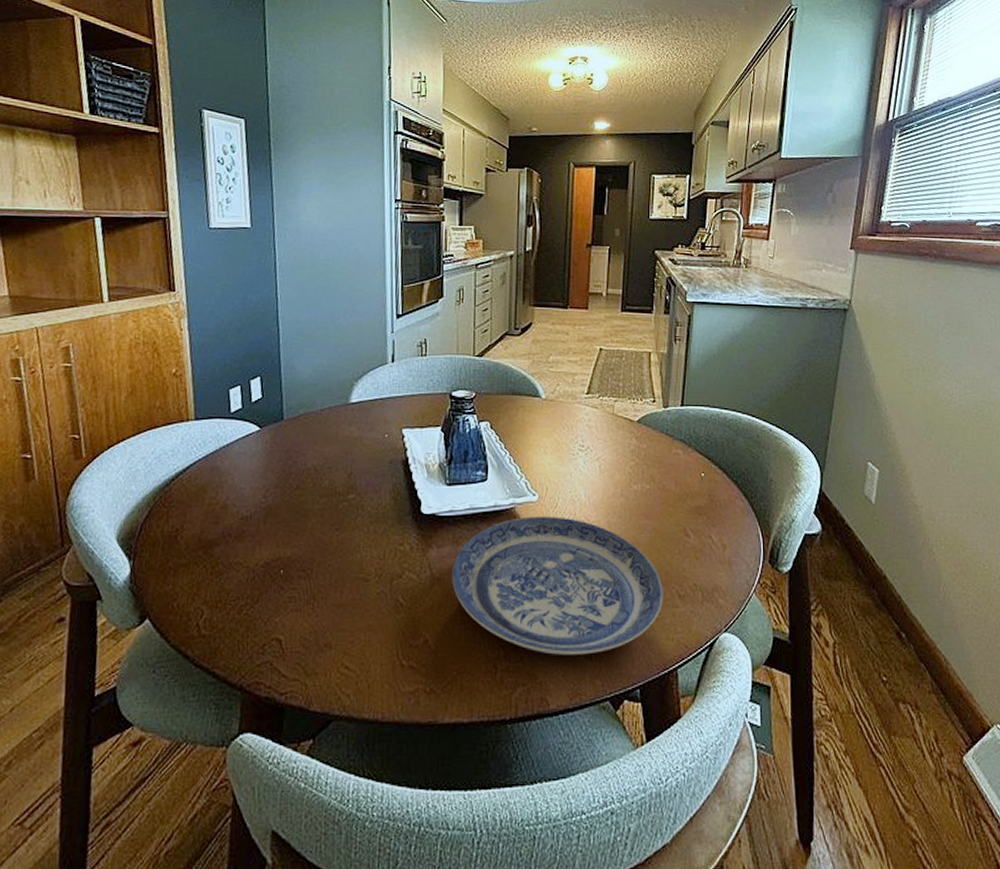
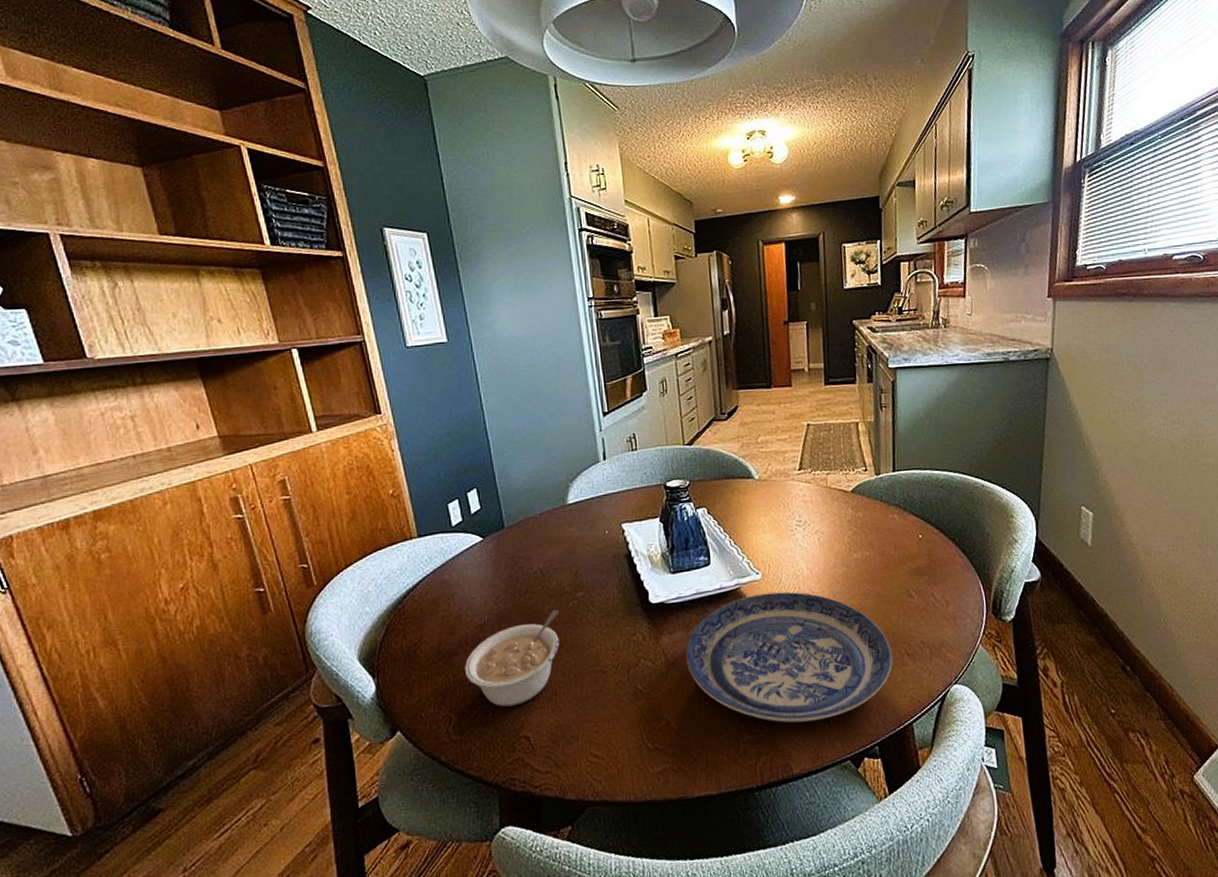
legume: none [224,510,328,605] -> present [465,610,560,707]

